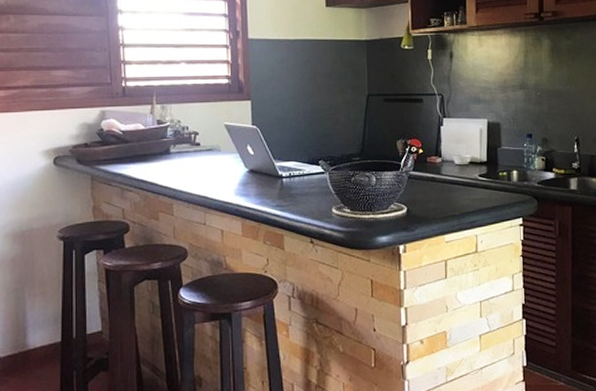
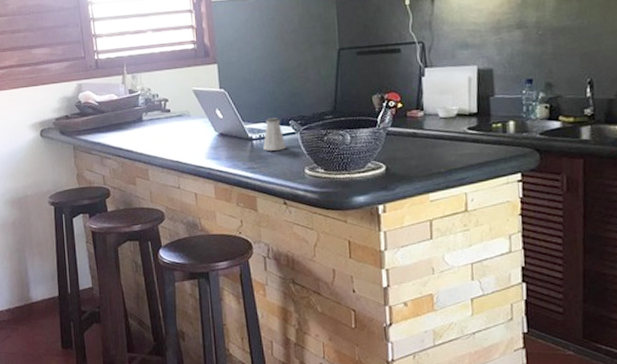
saltshaker: none [293,157,315,189] -> present [263,118,286,151]

